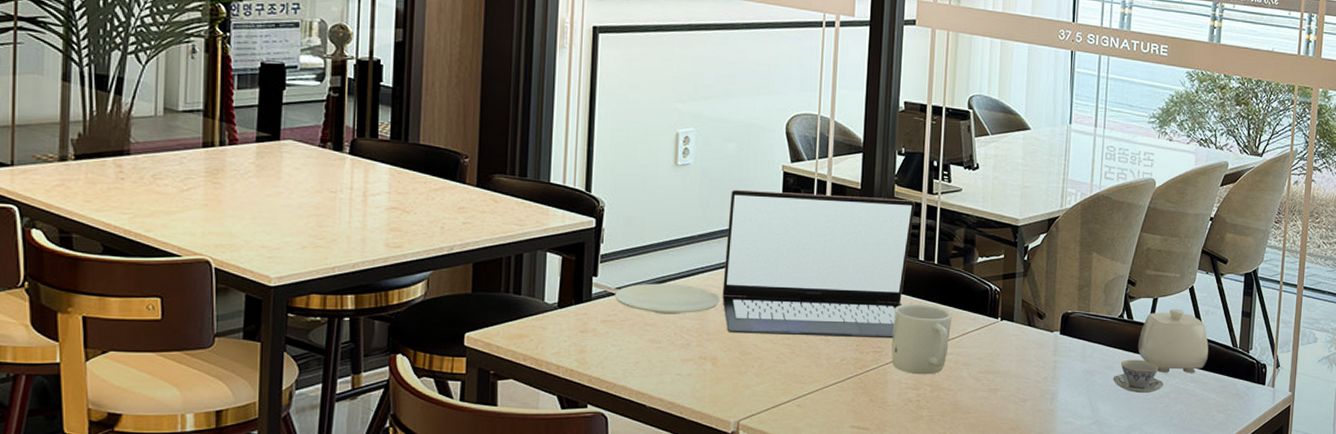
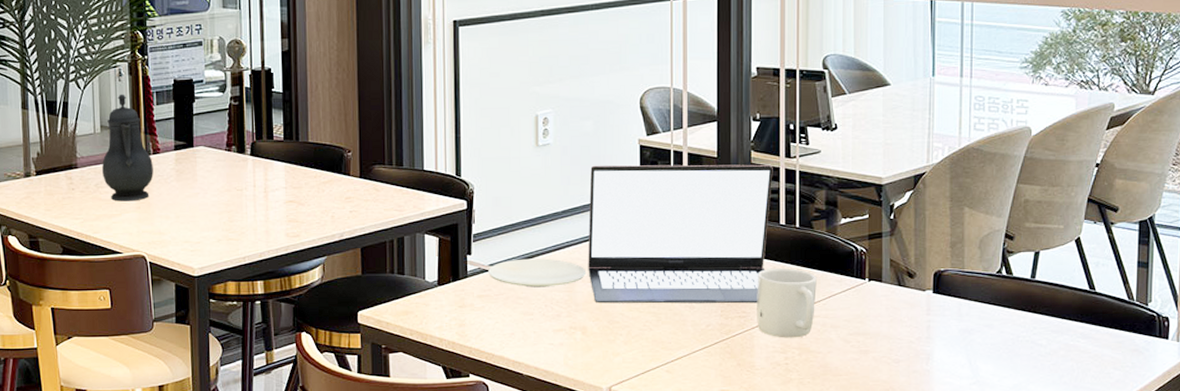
coffeepot: none [162,73,228,197] -> present [102,94,154,202]
teacup: present [1113,359,1164,393] -> none [993,316,1051,351]
sugar bowl: present [1137,308,1209,373] -> none [1019,261,1100,329]

